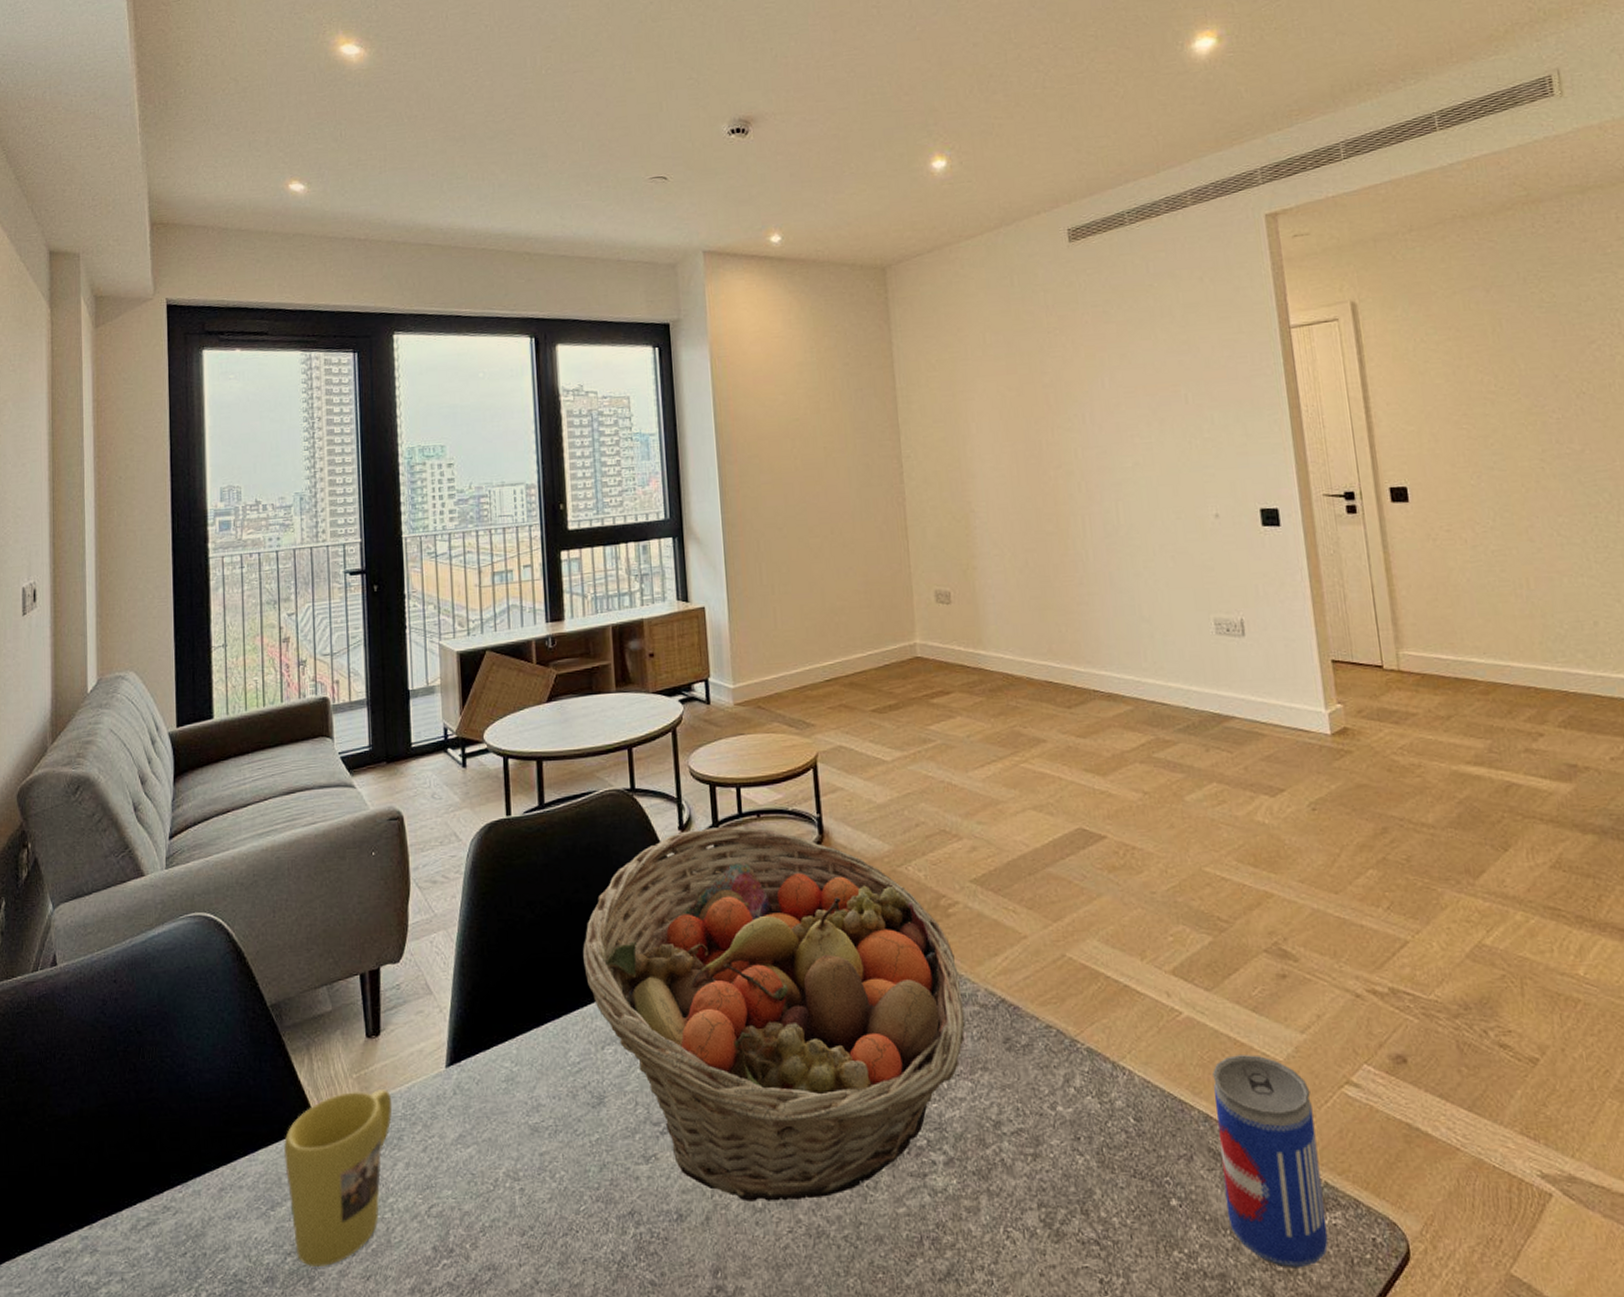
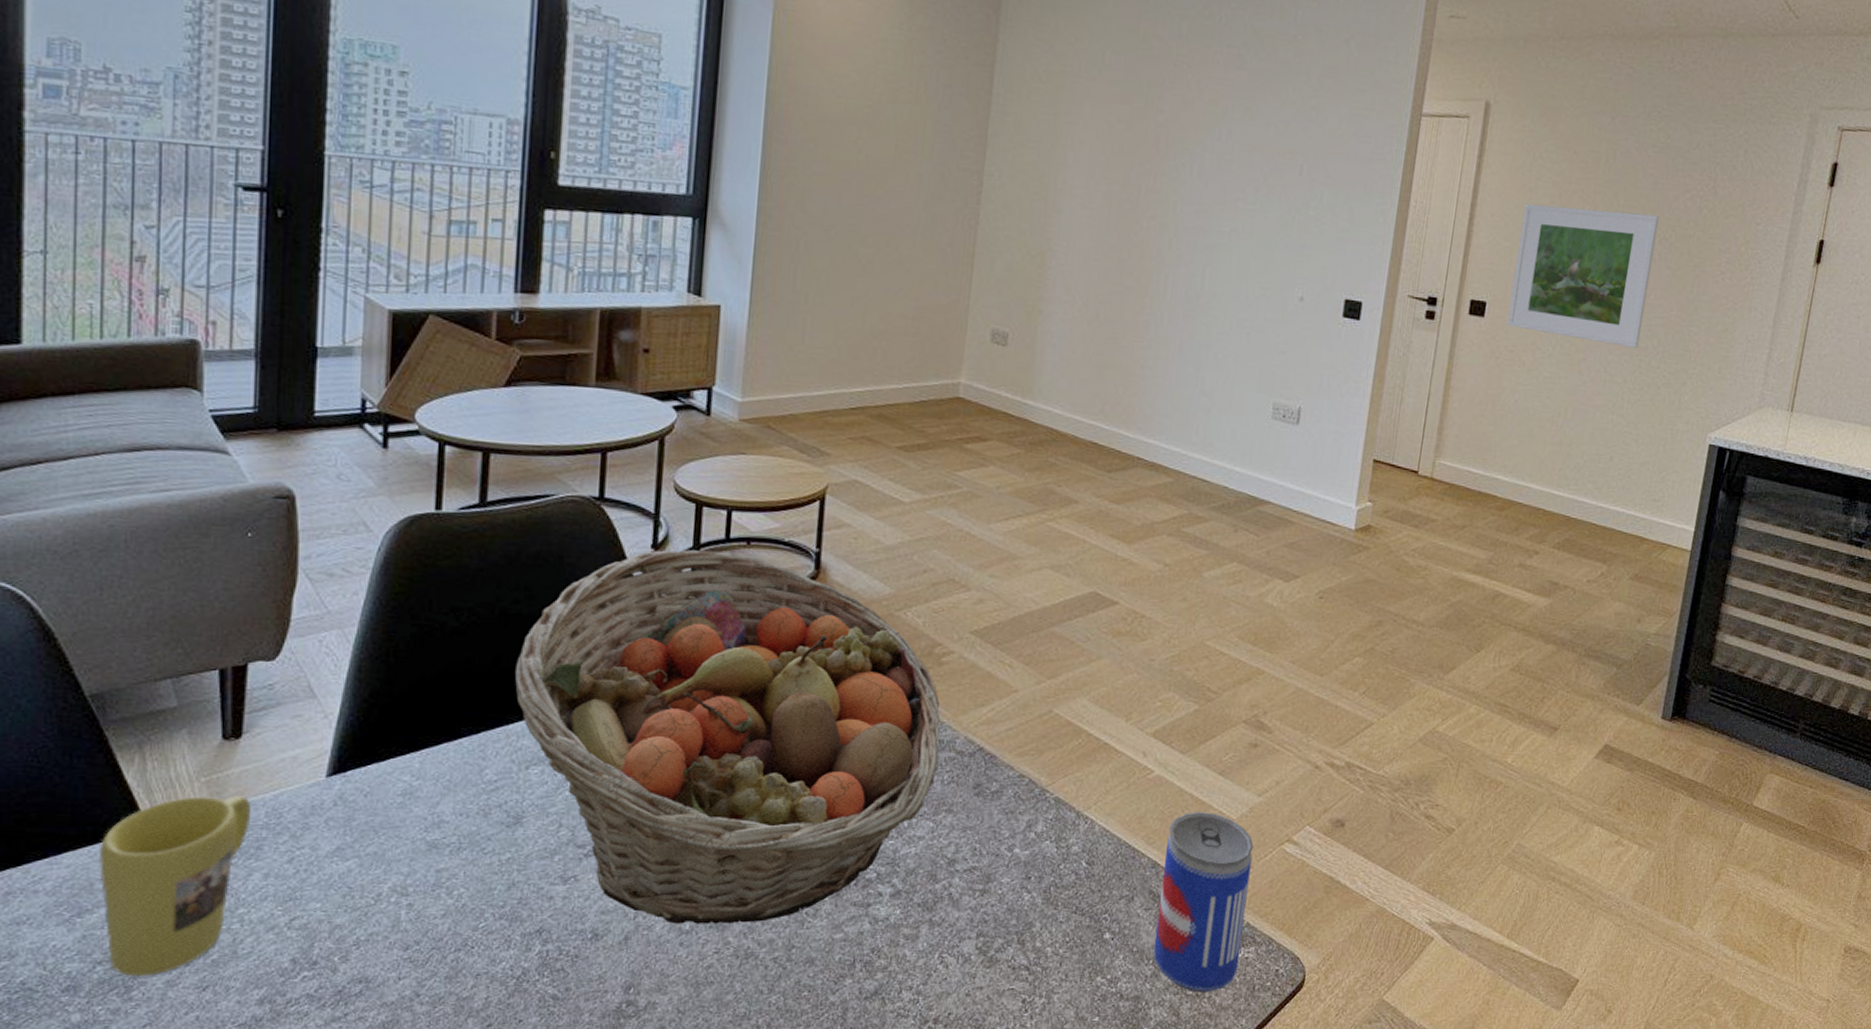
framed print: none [1419,372,1589,507] -> present [1507,203,1659,348]

